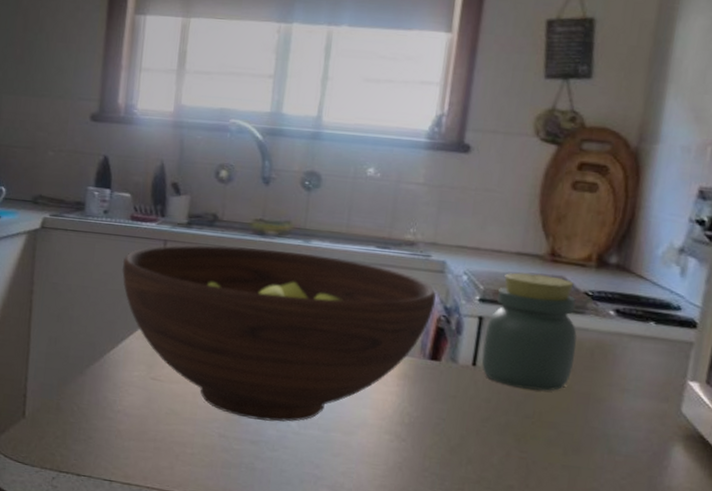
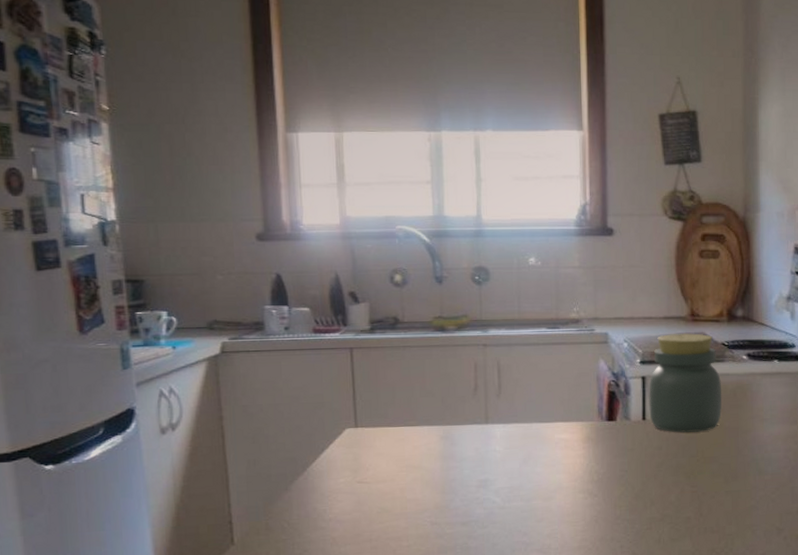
fruit bowl: present [121,245,436,422] -> none [311,342,604,503]

